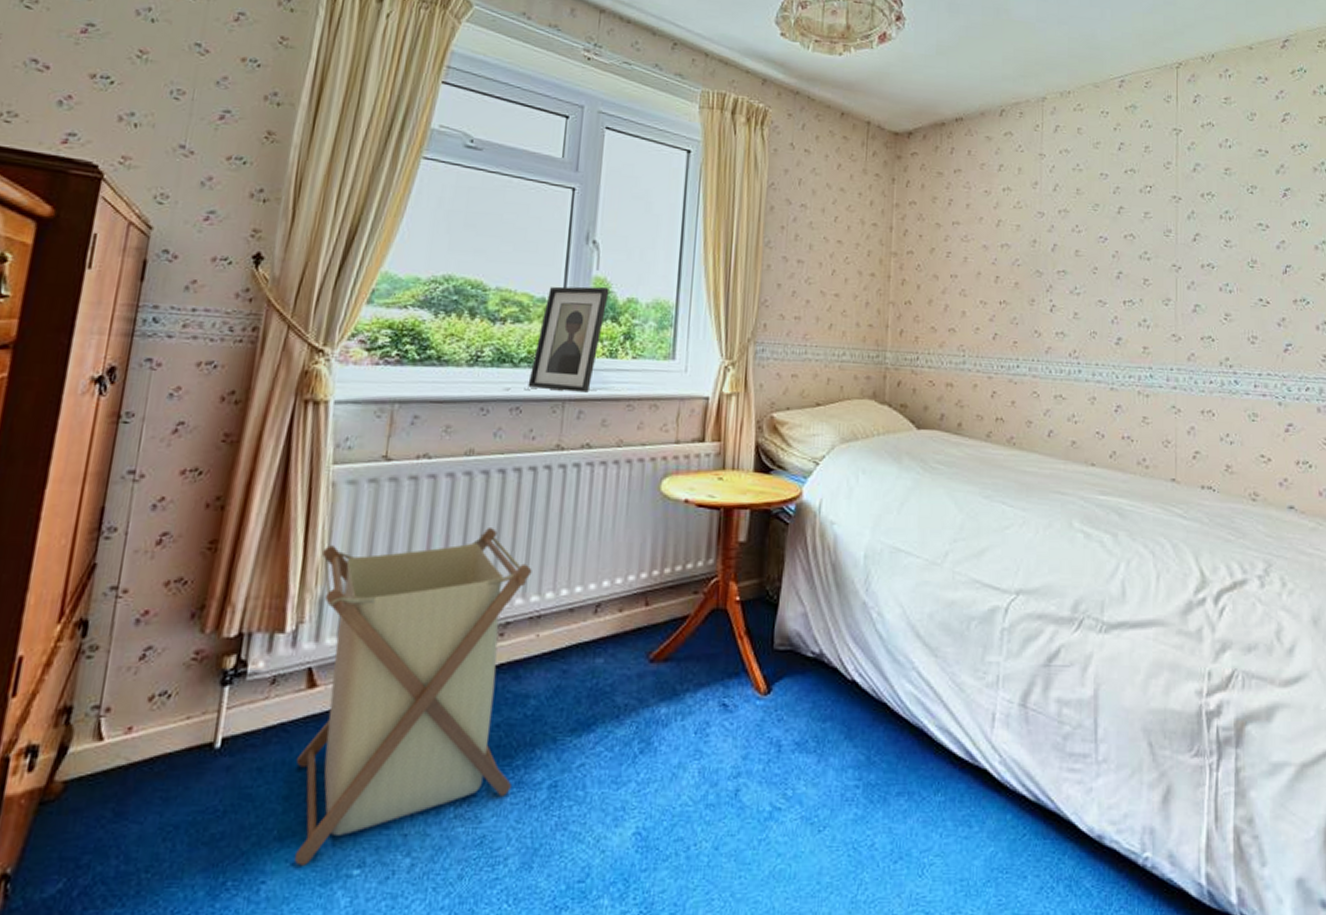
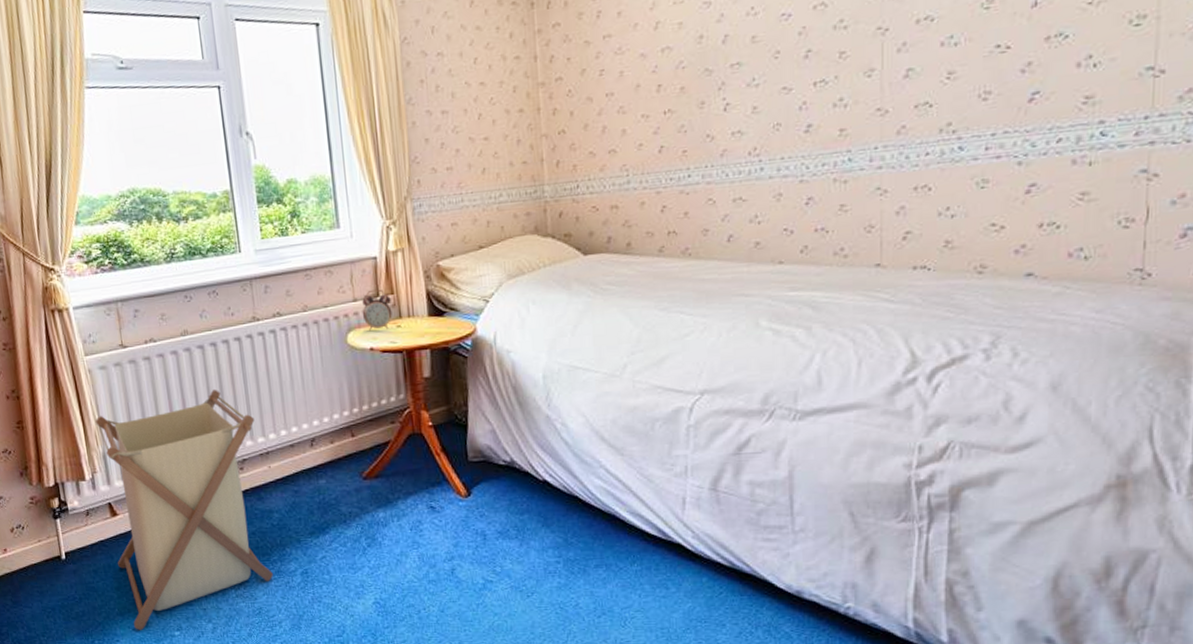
picture frame: present [527,286,609,393] -> none [217,174,271,273]
alarm clock: none [682,433,717,482] -> present [362,289,392,332]

